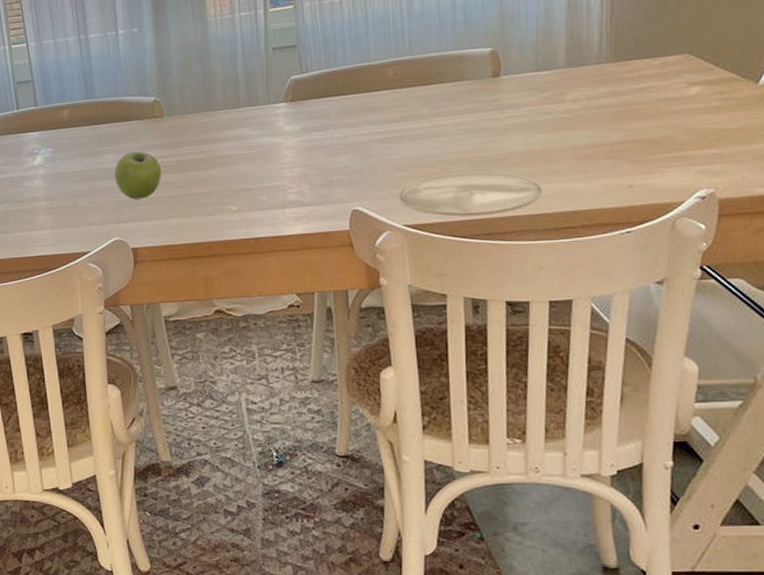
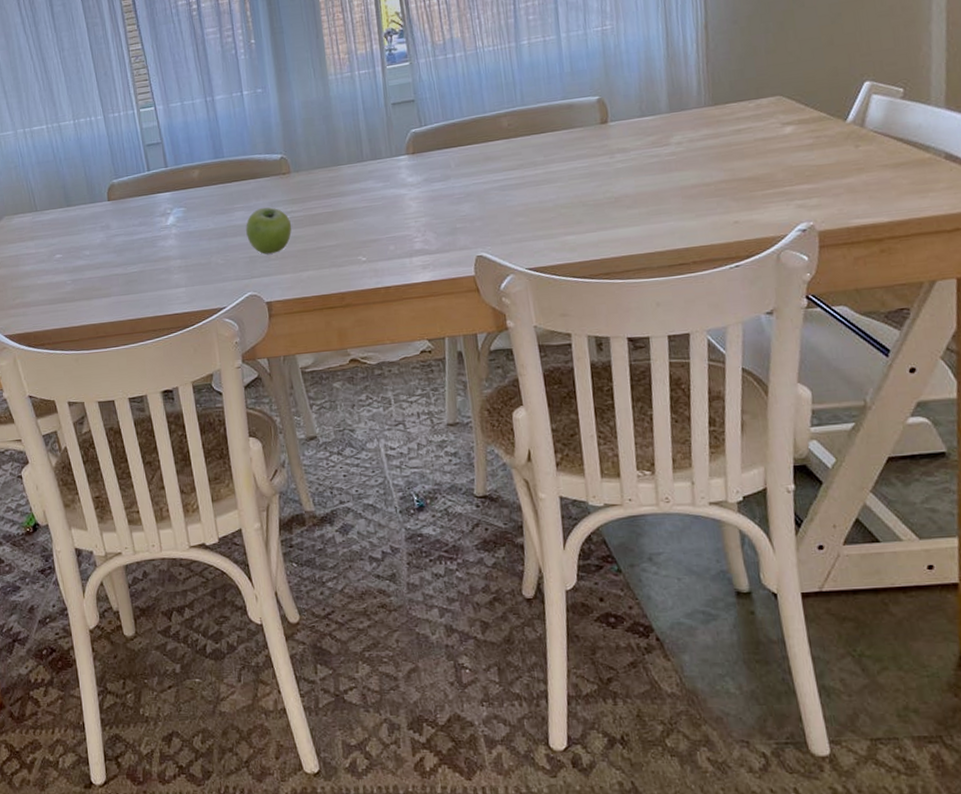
plate: present [398,171,543,217] -> none [519,214,655,258]

